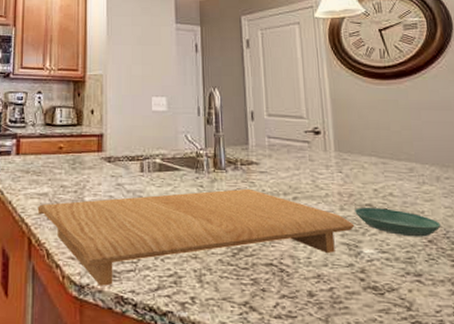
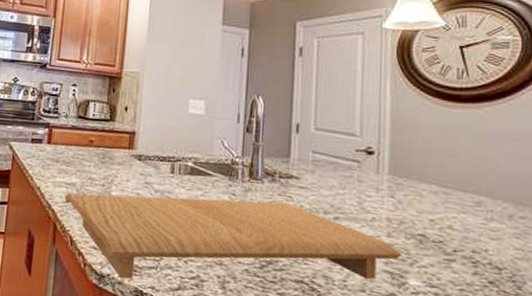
saucer: present [354,208,441,237] -> none [403,236,507,278]

